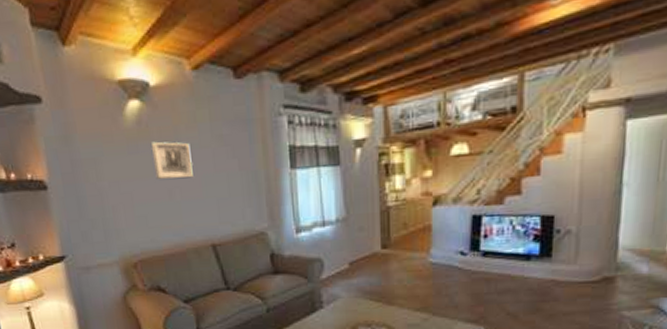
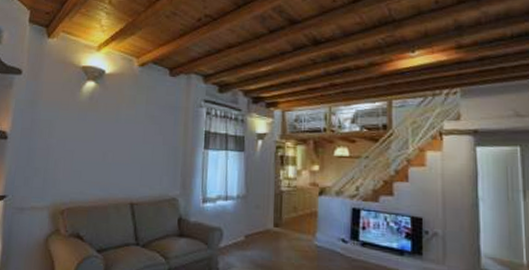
wall art: present [151,141,193,180] -> none [95,113,127,146]

